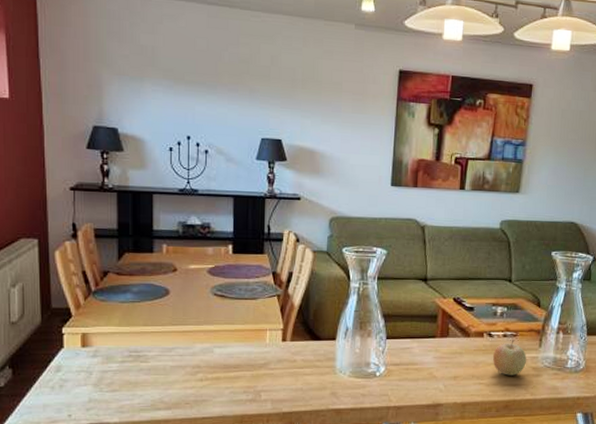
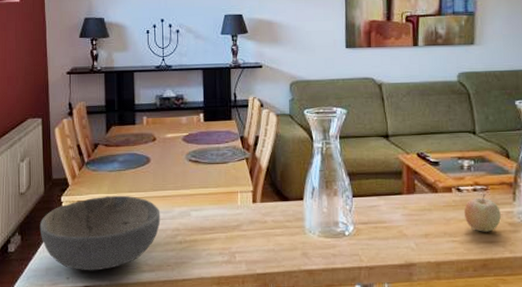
bowl: none [35,328,180,408] -> present [39,195,161,271]

